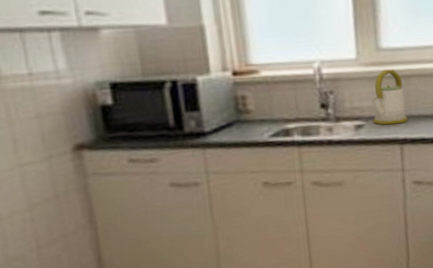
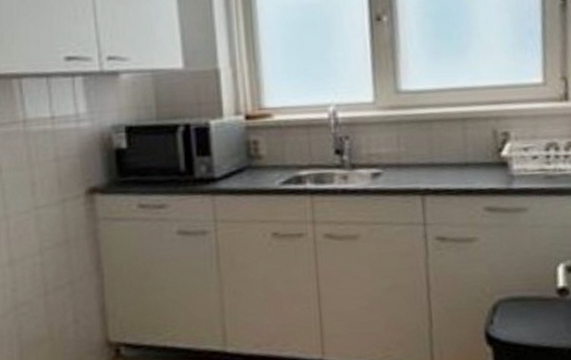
kettle: present [371,69,408,125] -> none [389,113,430,174]

